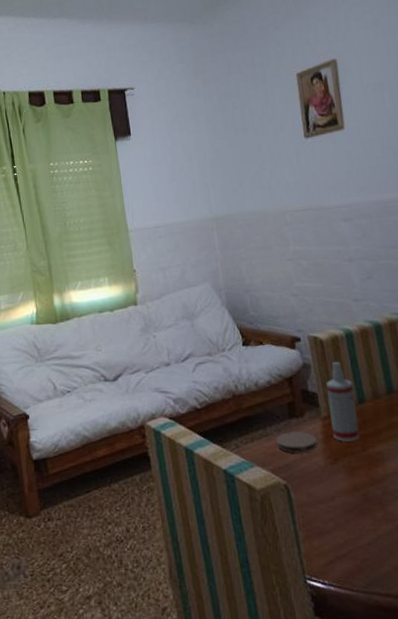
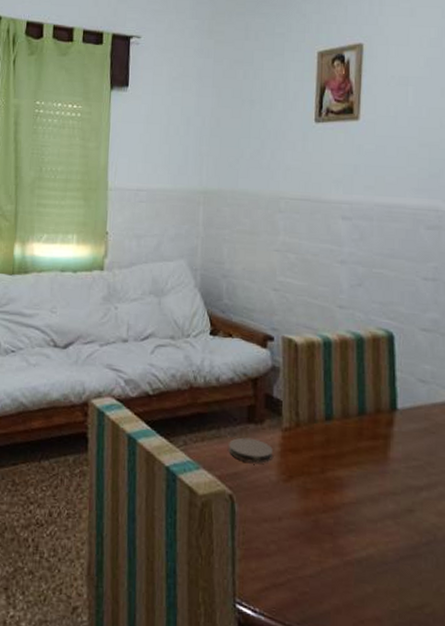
spray bottle: present [326,361,360,442] -> none [292,369,322,460]

